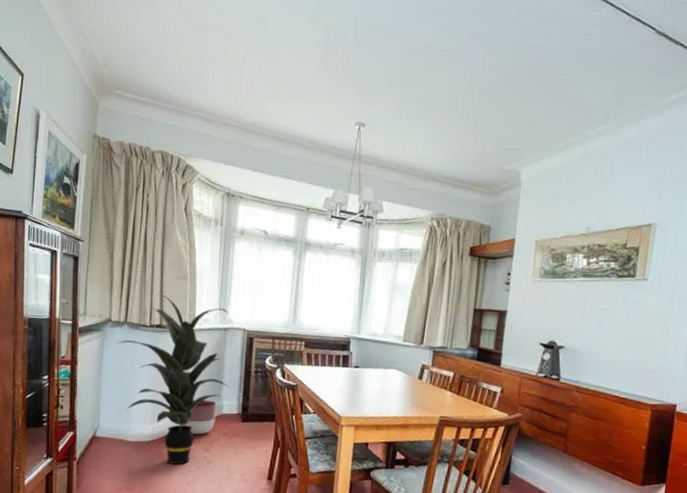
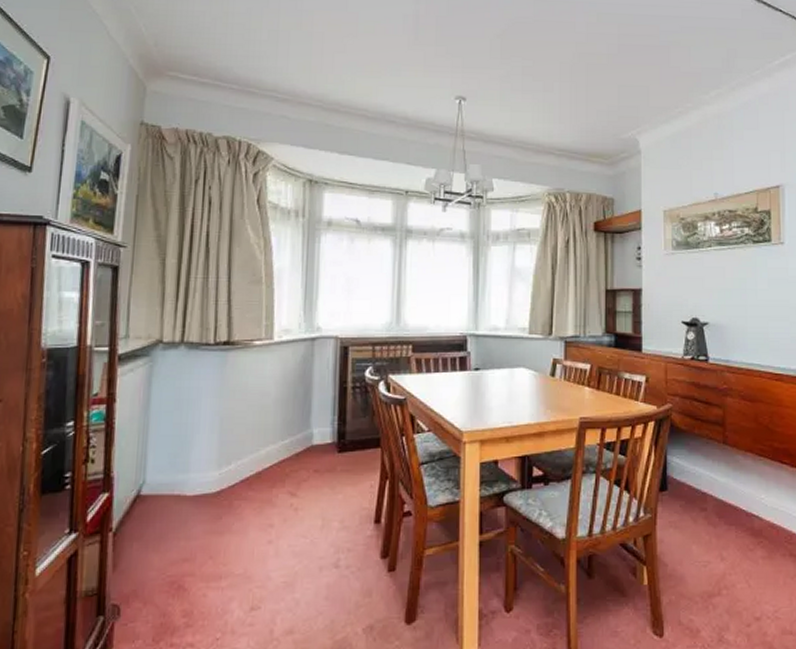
indoor plant: present [117,294,228,465] -> none [170,303,319,519]
planter: present [183,399,217,435] -> none [260,430,304,476]

